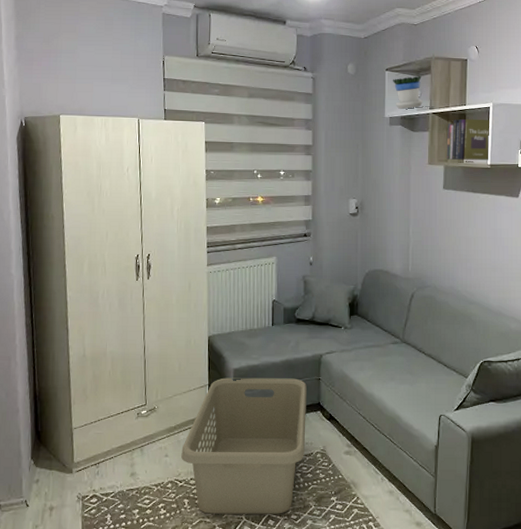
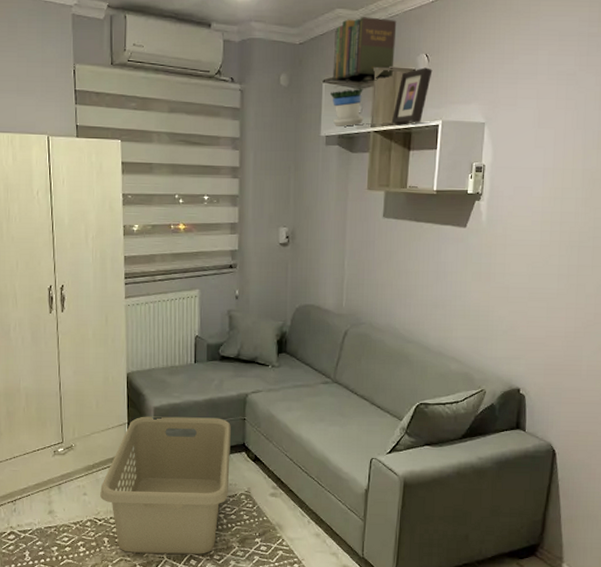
books: none [394,15,449,71] -> present [332,17,397,83]
books: present [446,118,490,160] -> none [388,138,438,186]
picture frame: none [447,58,482,108] -> present [391,67,433,125]

